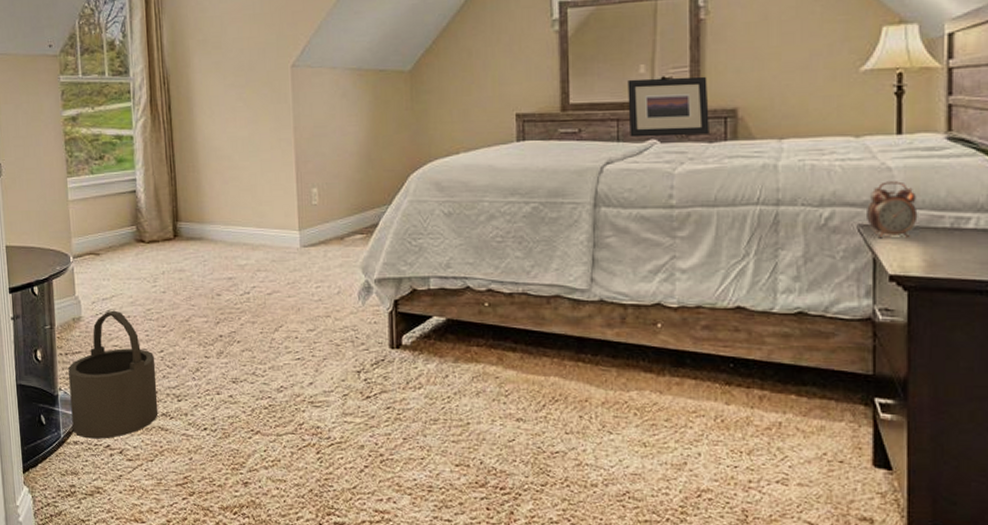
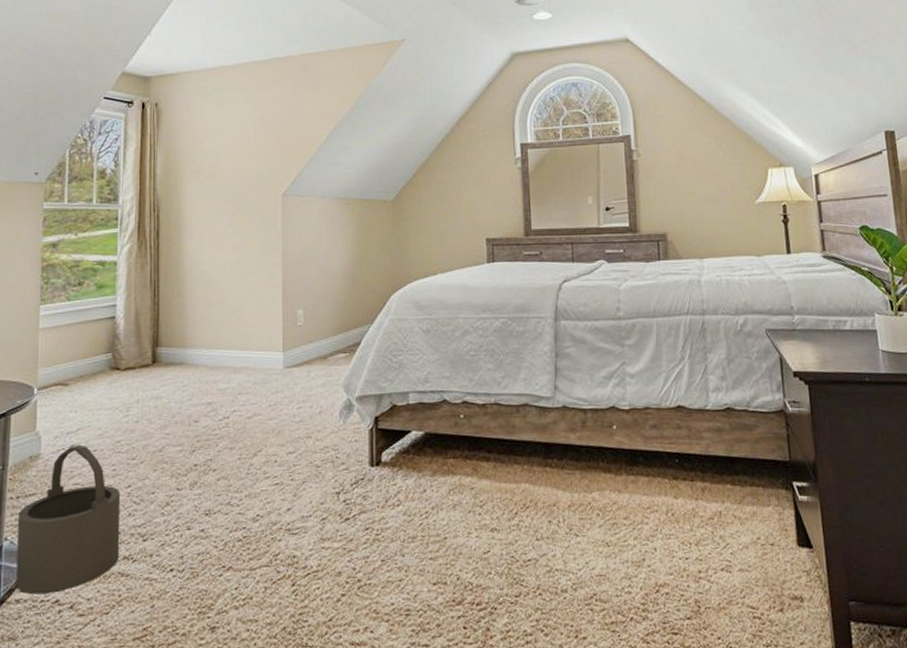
picture frame: present [627,76,709,138] -> none [579,206,646,259]
alarm clock: present [867,181,918,239] -> none [771,292,809,341]

